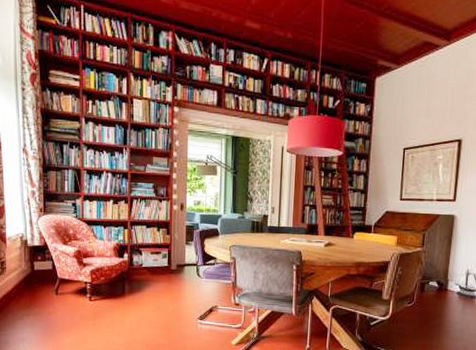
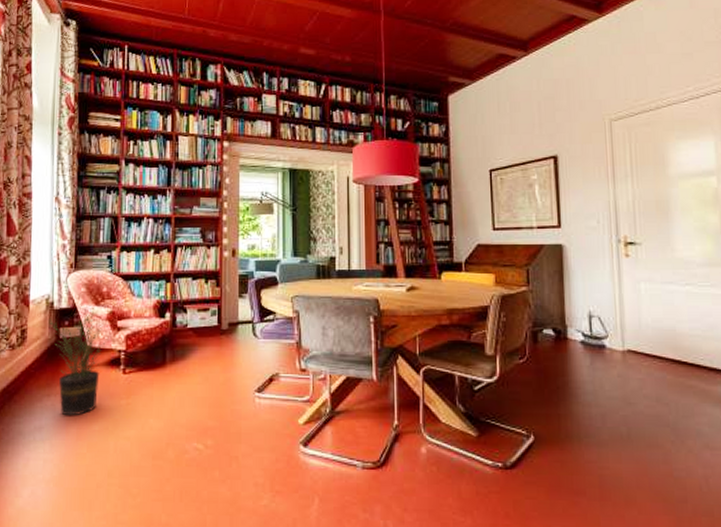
potted plant: none [20,247,76,332] -> present [45,308,109,416]

